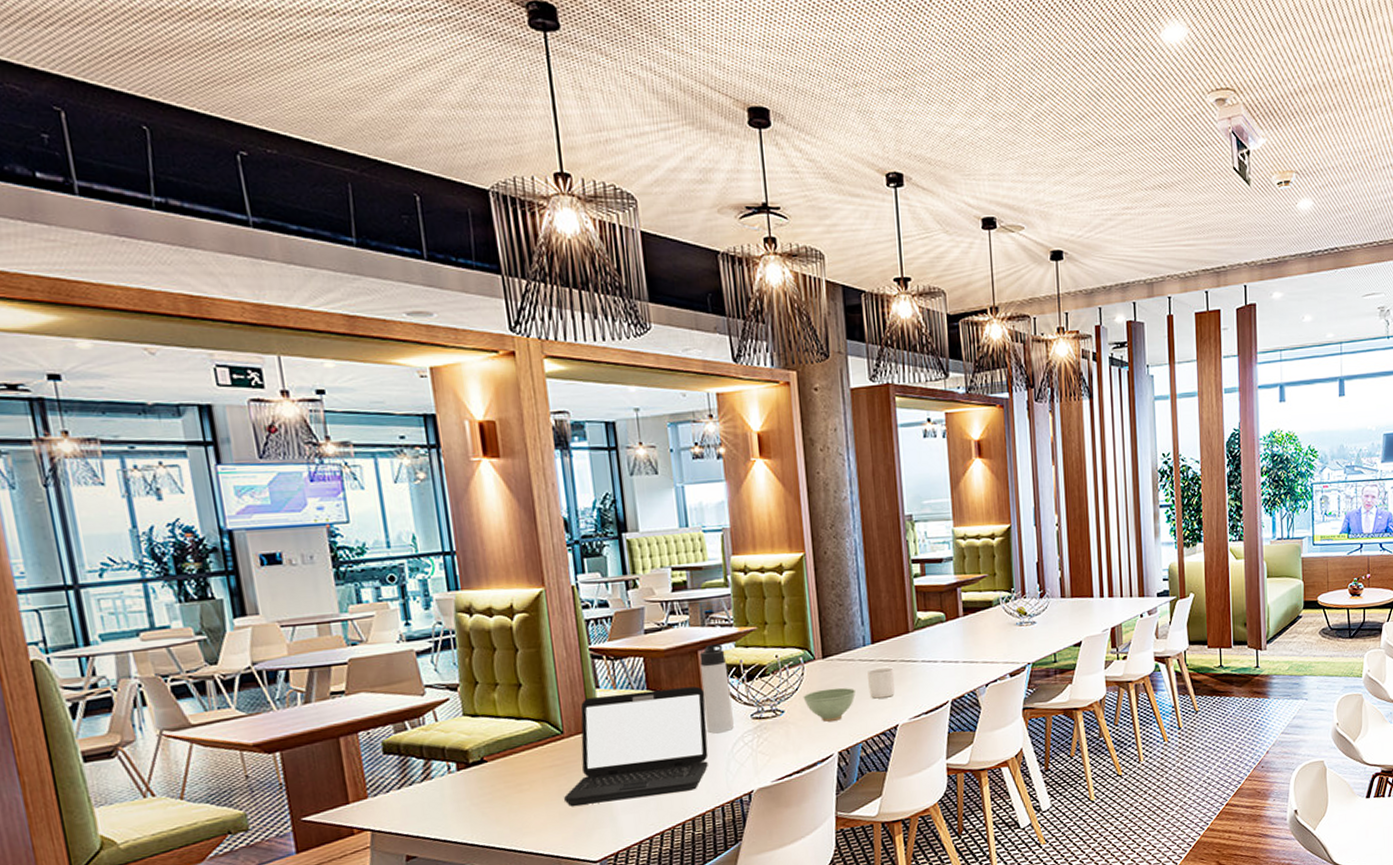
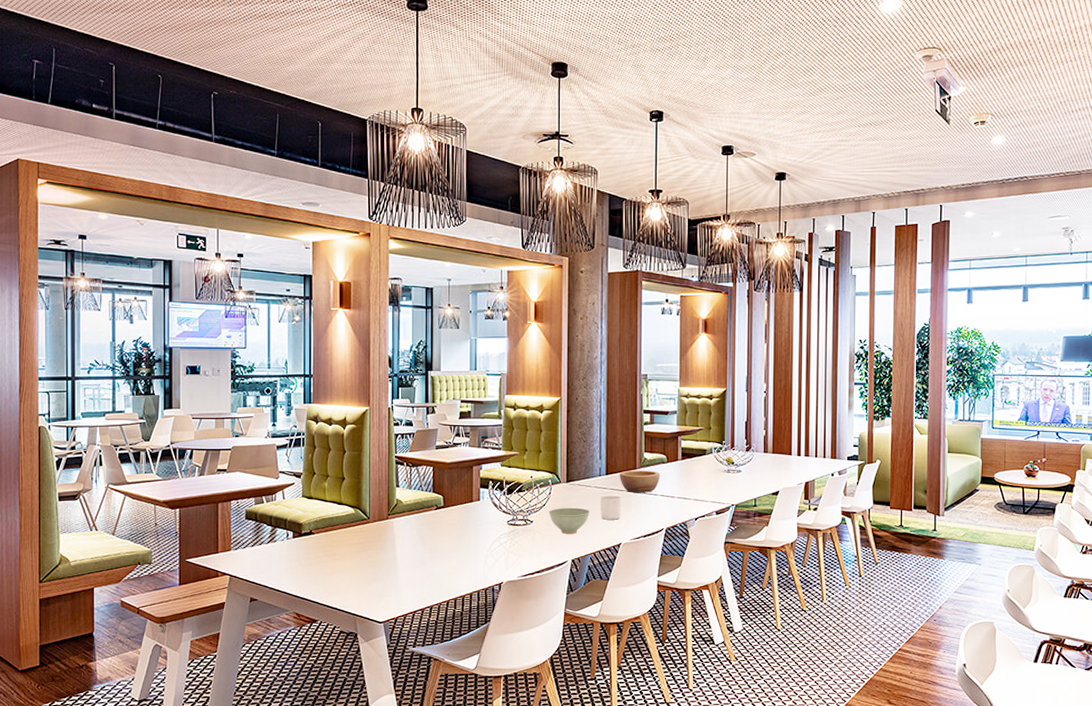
laptop: present [564,686,709,806] -> none [364,493,475,577]
thermos bottle: present [699,643,734,734] -> none [473,462,494,533]
bowl: none [889,632,939,662] -> present [620,470,660,492]

